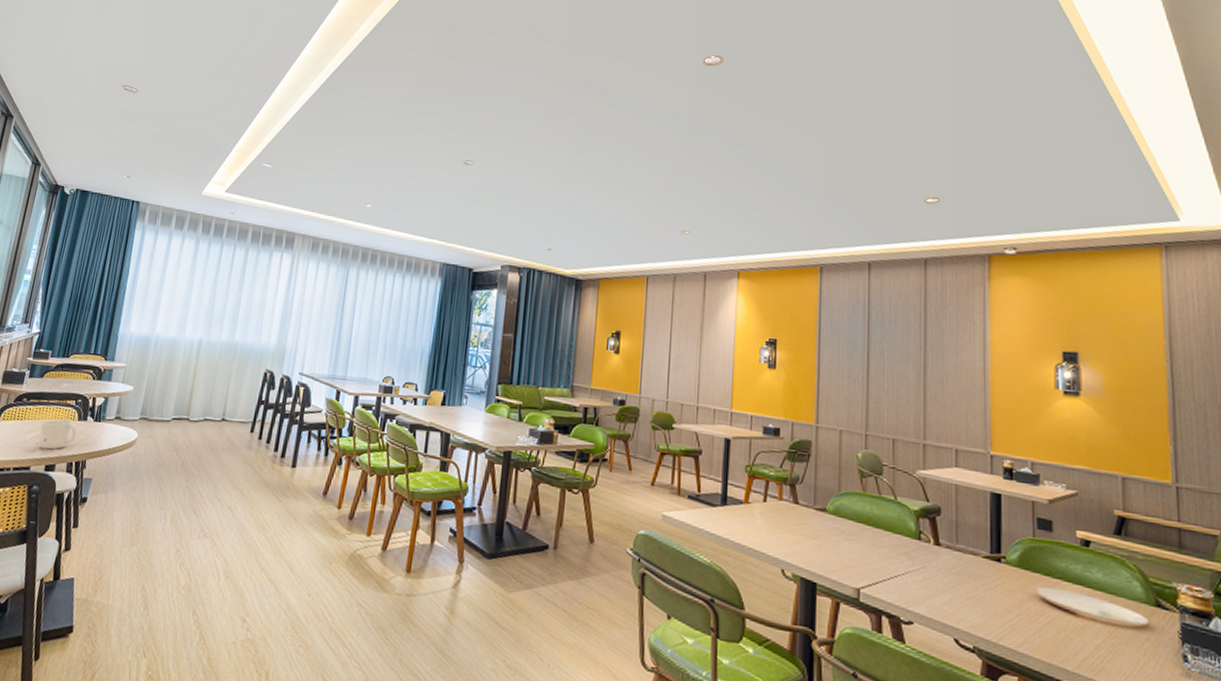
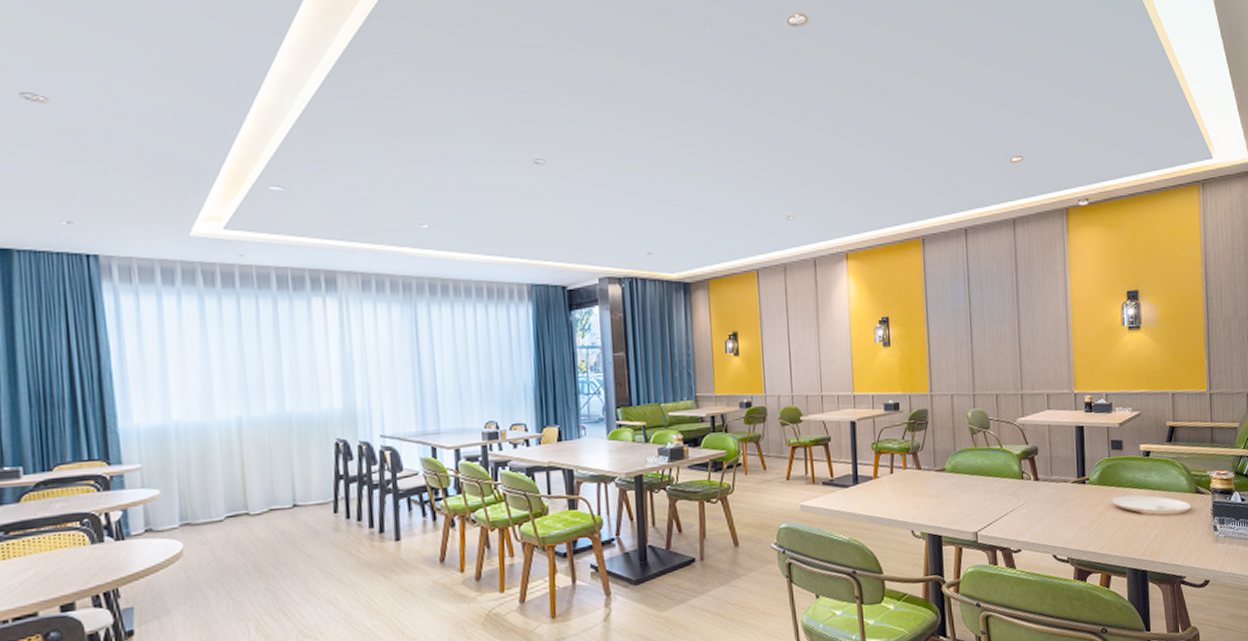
mug: present [39,419,77,450] -> none [36,546,95,588]

